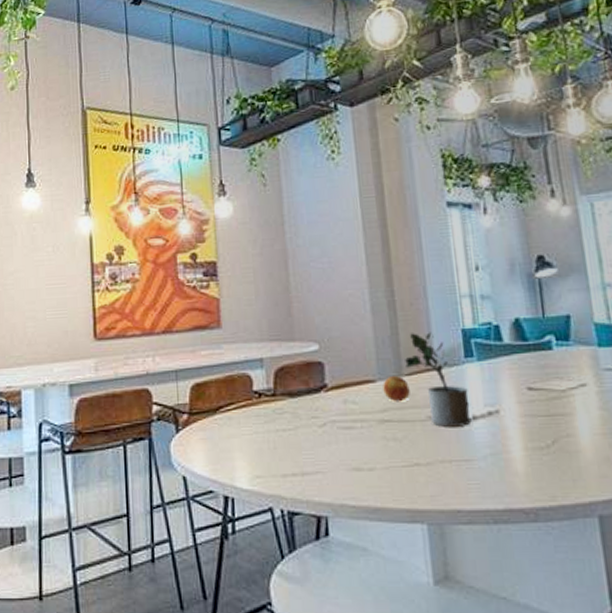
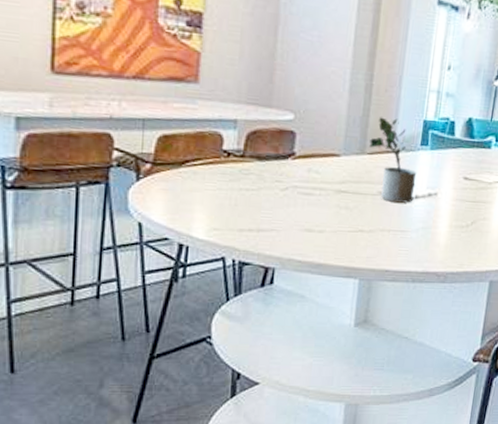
fruit: present [383,375,410,402] -> none [345,152,369,177]

